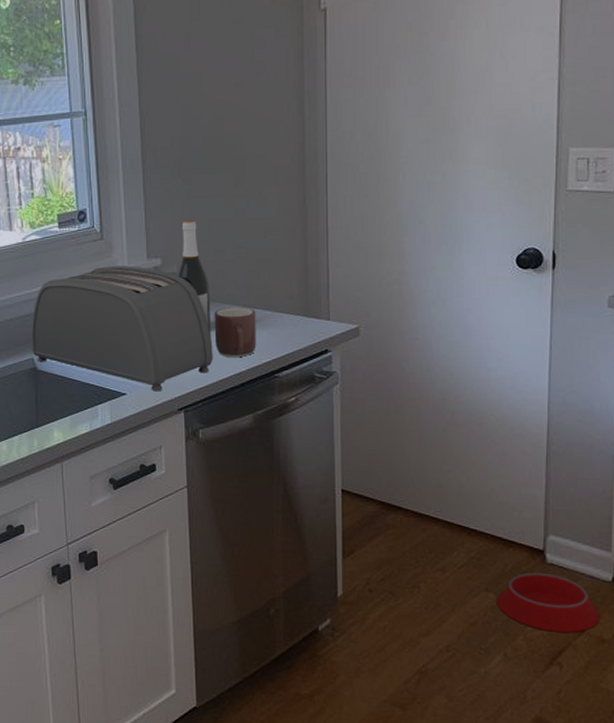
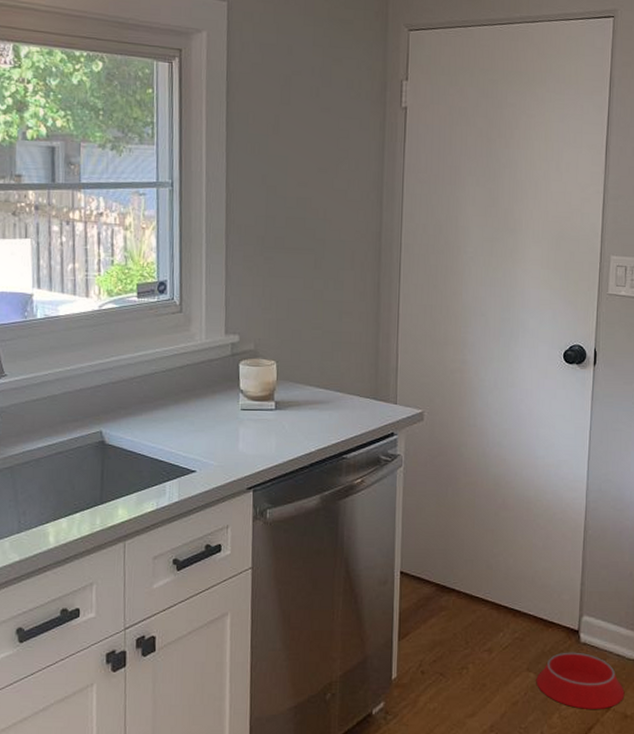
toaster: present [31,266,213,392] -> none [101,339,285,470]
wine bottle: present [177,219,212,339] -> none [253,297,285,418]
mug: present [214,307,257,358] -> none [287,387,328,438]

